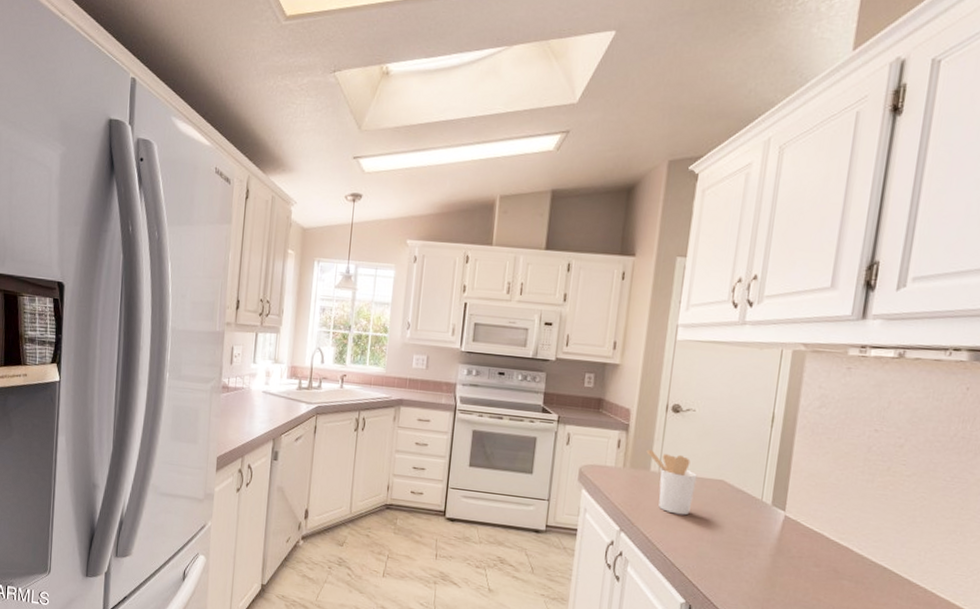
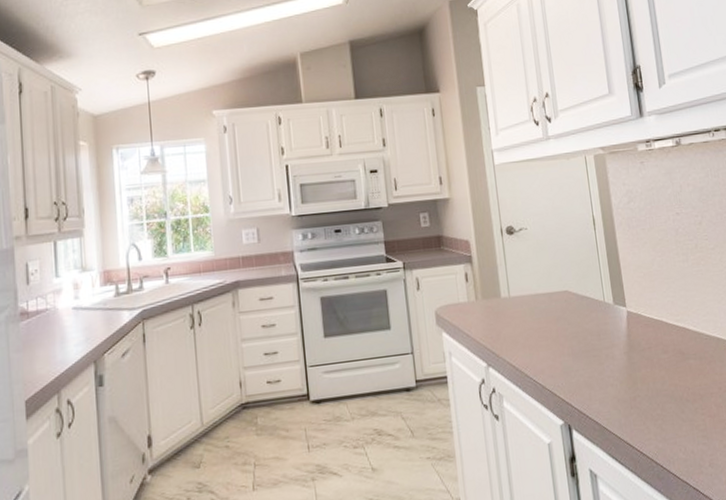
utensil holder: present [646,449,698,515] -> none [493,274,546,336]

